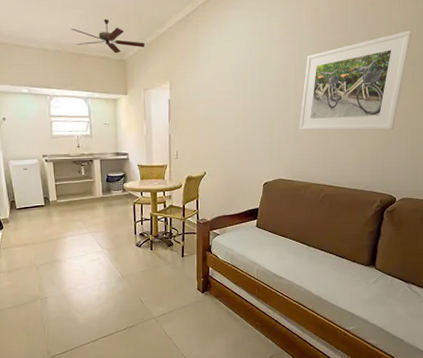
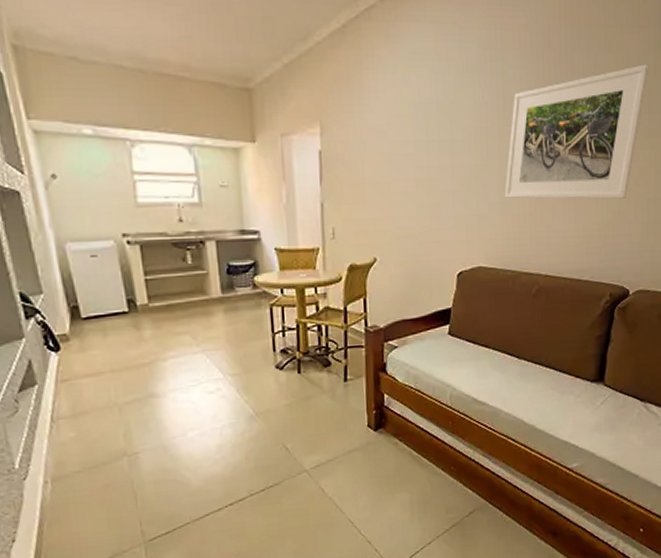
ceiling fan: present [70,19,145,54] -> none [160,24,281,79]

